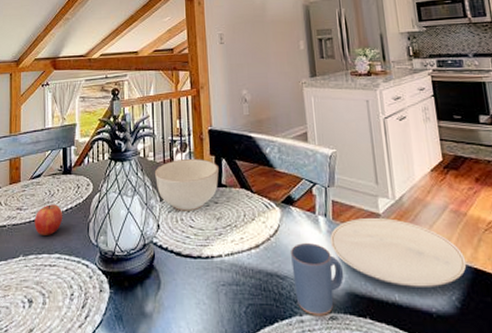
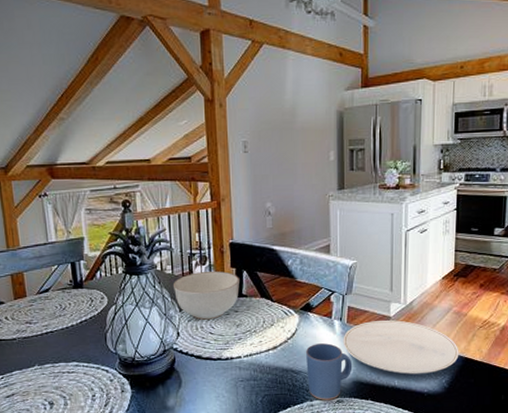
fruit: present [34,204,63,235] -> none [46,317,78,346]

